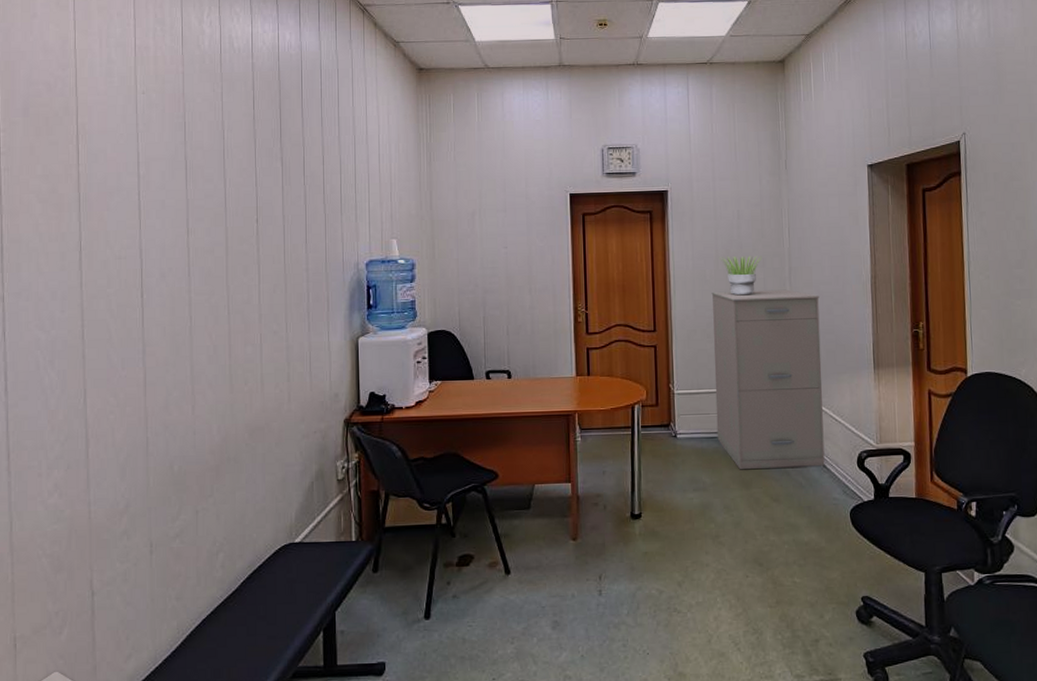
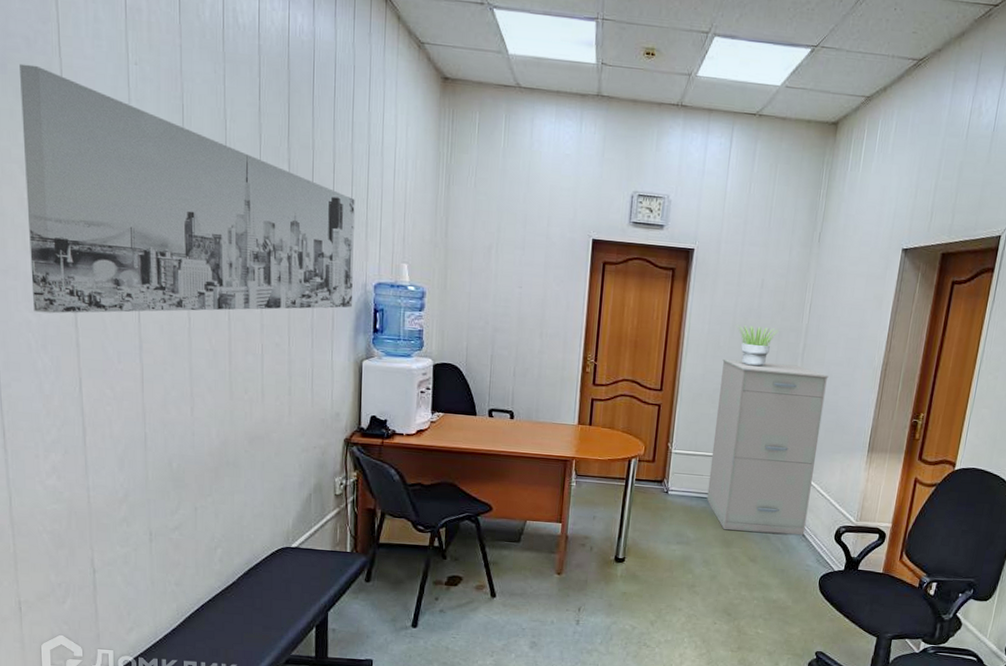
wall art: none [40,106,347,329] -> present [20,63,355,314]

